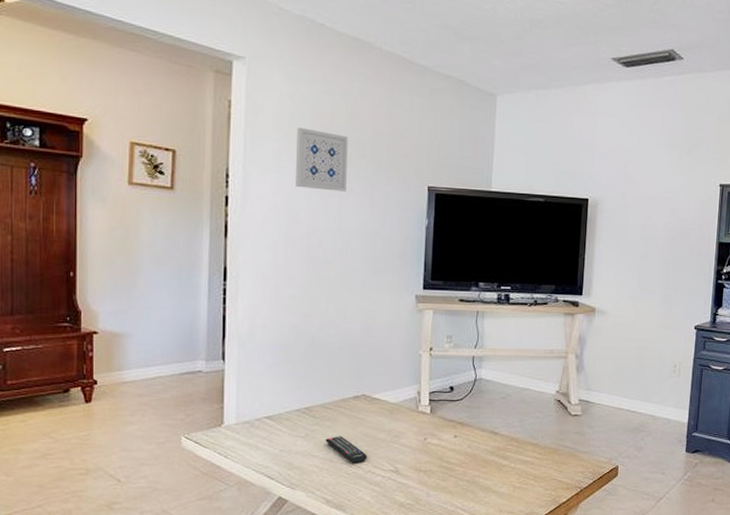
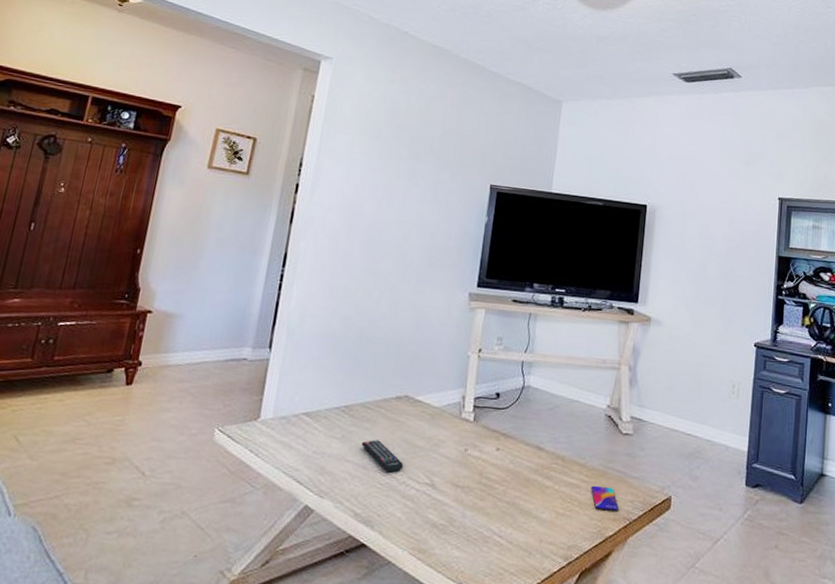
wall art: present [296,127,348,192] -> none [364,123,419,186]
smartphone: none [544,461,571,482] -> present [591,485,619,512]

